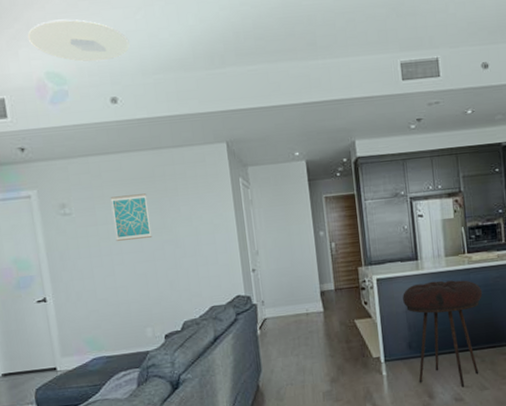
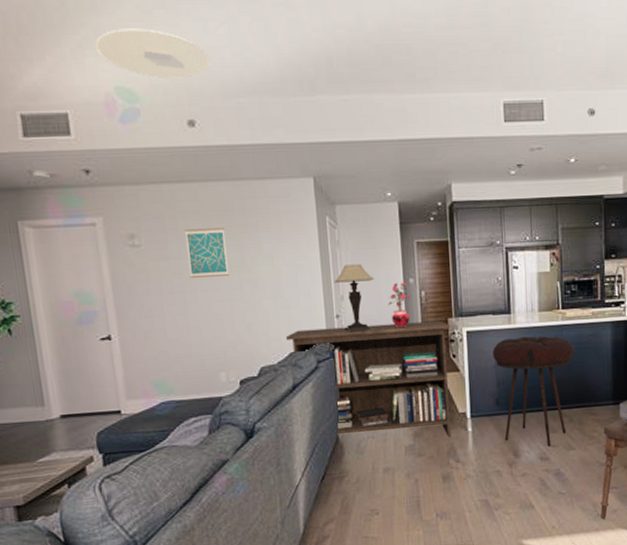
storage cabinet: none [205,270,367,384] -> present [285,320,452,437]
table lamp: none [249,220,287,285] -> present [334,264,375,332]
potted plant: none [300,235,323,279] -> present [387,282,411,329]

